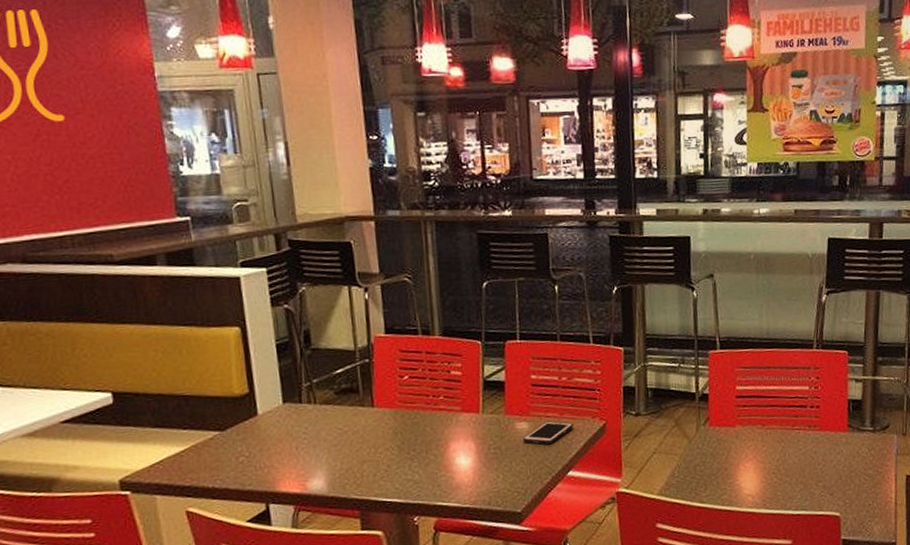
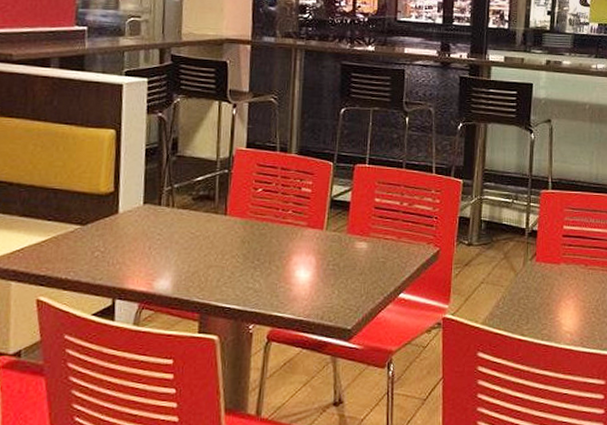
cell phone: present [523,421,574,445] -> none [361,243,410,266]

